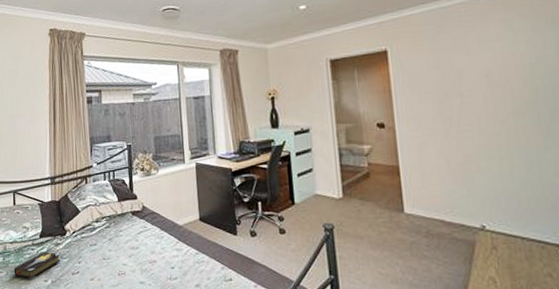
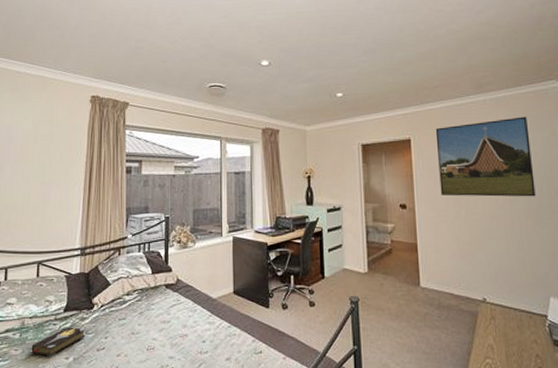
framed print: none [416,14,547,112] -> present [435,116,536,197]

